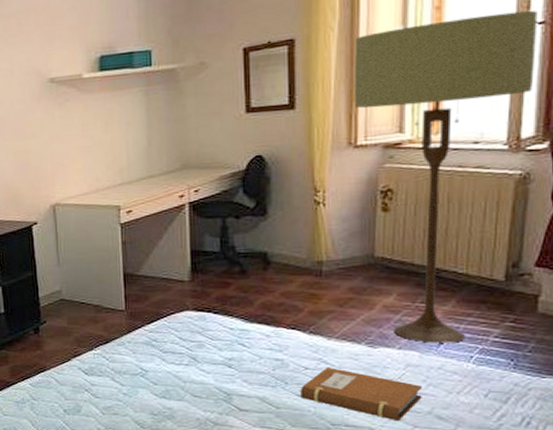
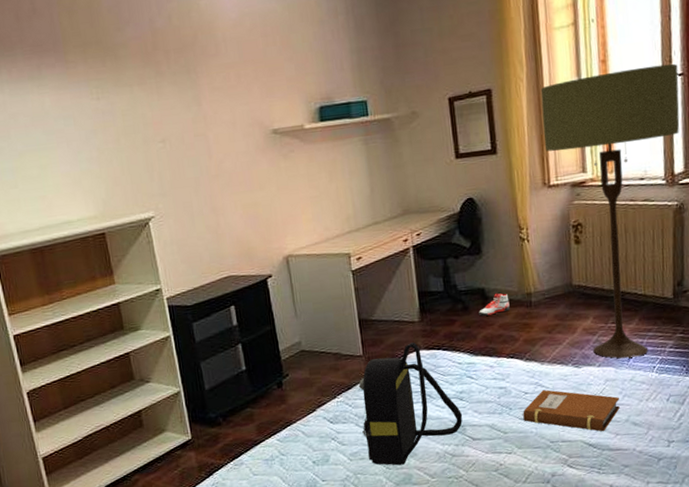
backpack: none [118,302,230,426] -> present [358,342,463,466]
sneaker: none [258,258,295,282] -> present [479,293,510,316]

